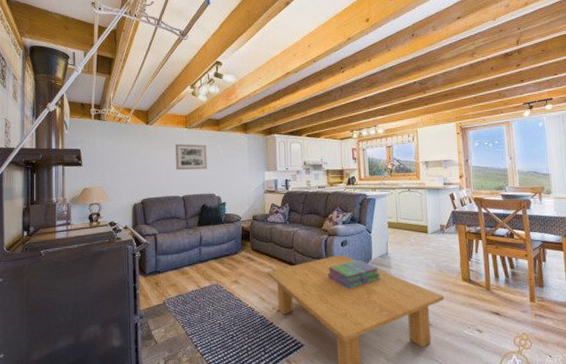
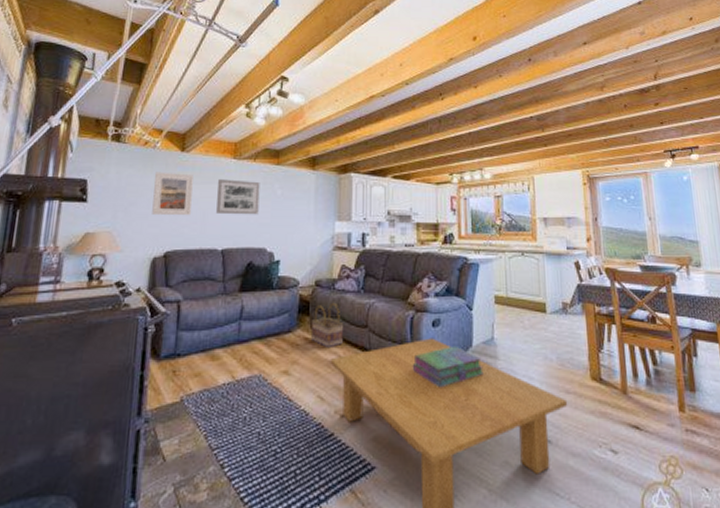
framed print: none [128,140,158,173] -> present [152,172,193,216]
basket: none [251,231,275,264] -> present [310,302,343,349]

